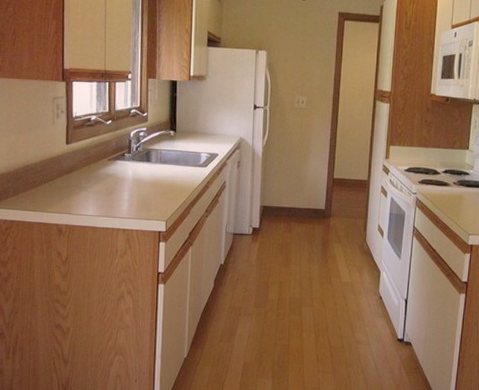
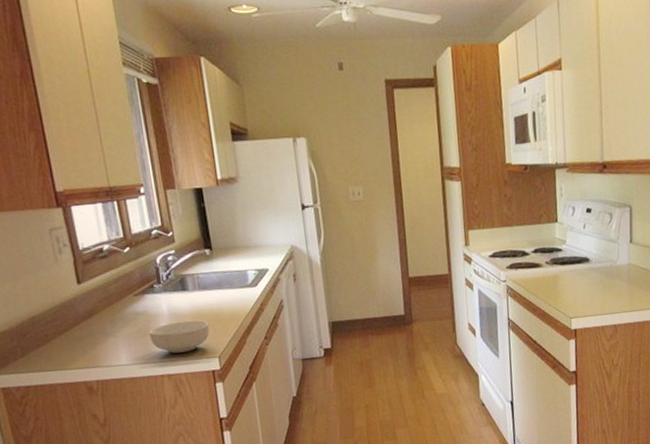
cereal bowl: none [114,186,163,213] -> present [149,320,210,354]

